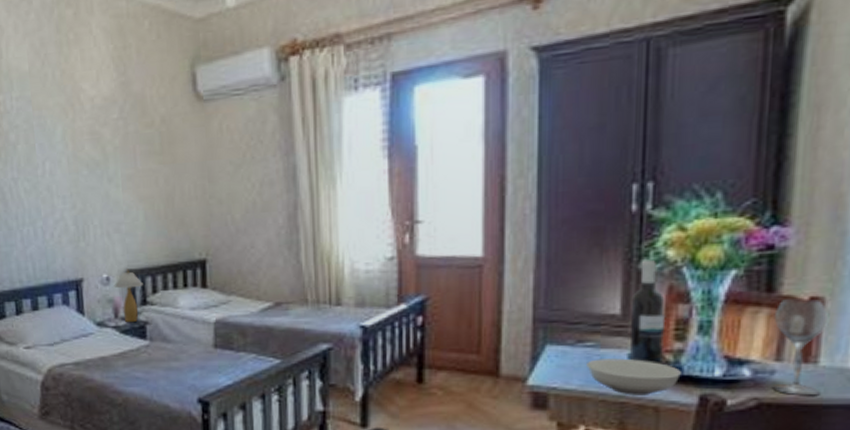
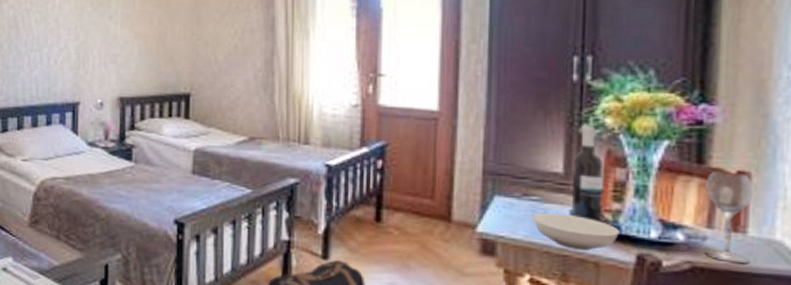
table lamp: present [113,269,143,323] -> none [106,96,133,145]

